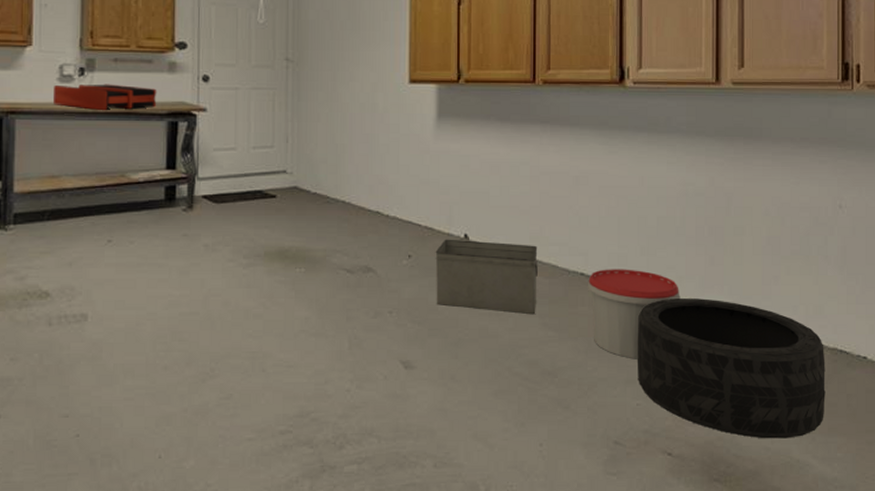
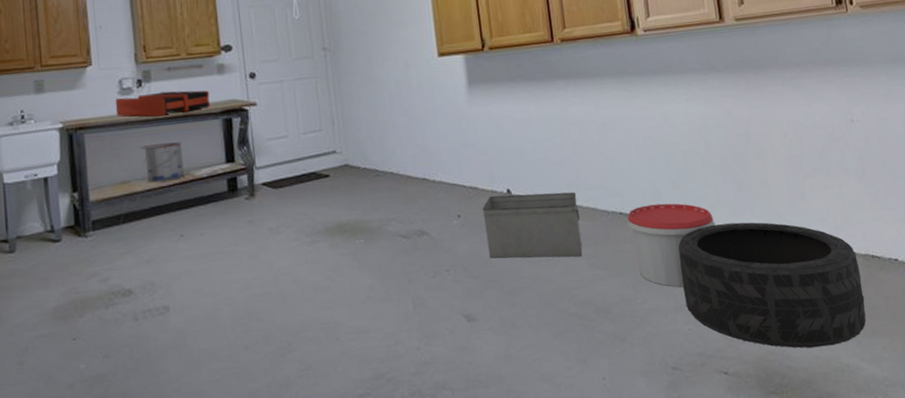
paint can: none [74,139,120,181] -> present [140,142,185,183]

